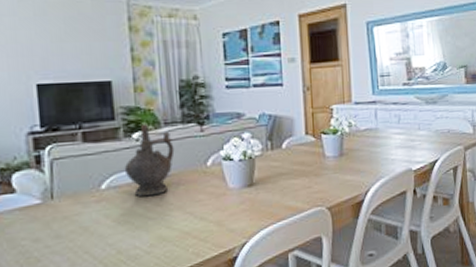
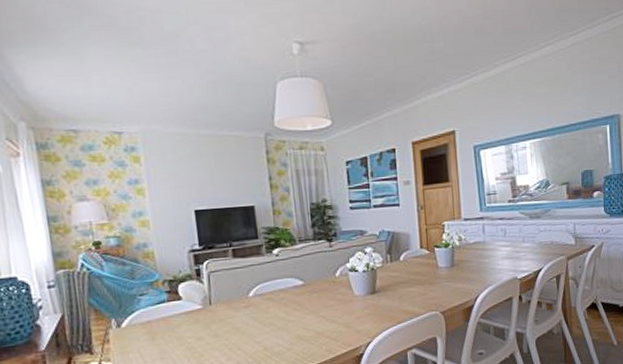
ceremonial vessel: present [124,124,175,197] -> none [267,241,308,303]

